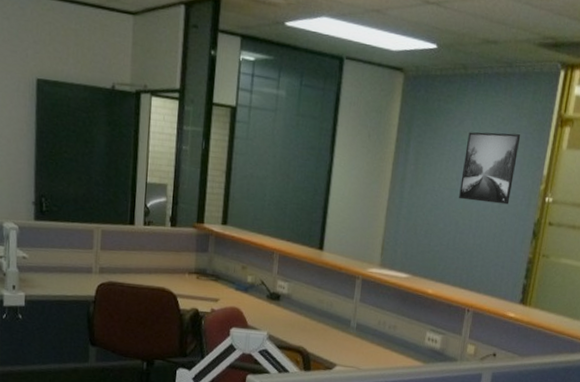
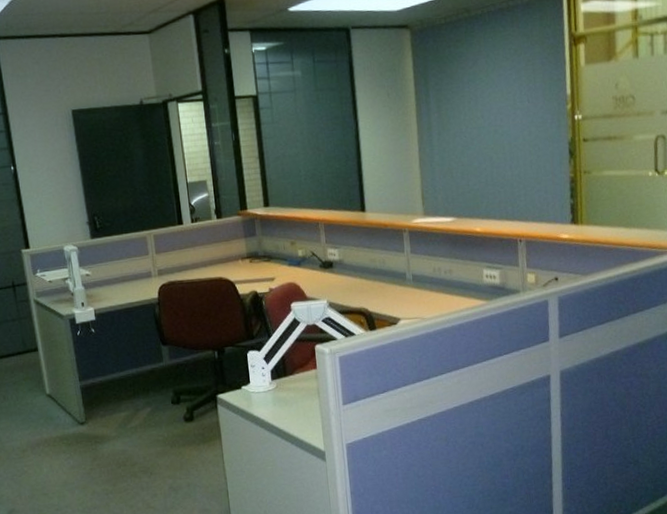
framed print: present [459,132,521,205] -> none [484,61,539,135]

